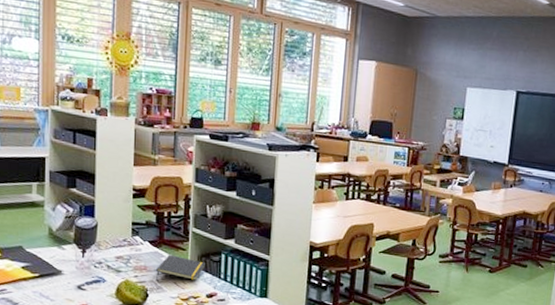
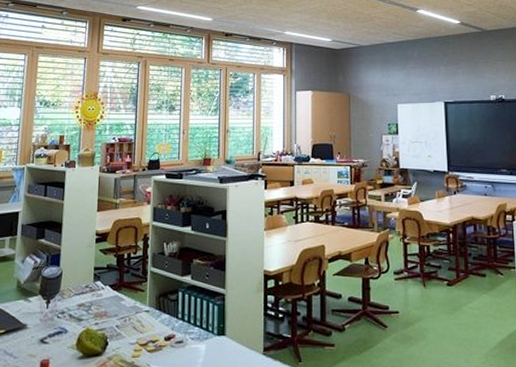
notepad: present [156,254,205,280] -> none [116,297,163,325]

